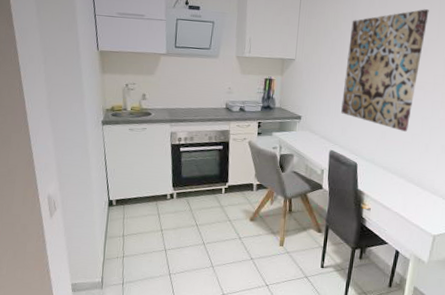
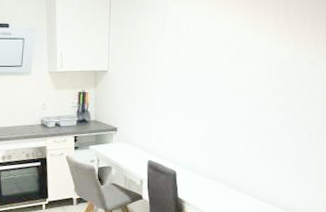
wall art: present [341,9,429,132] -> none [157,10,242,137]

